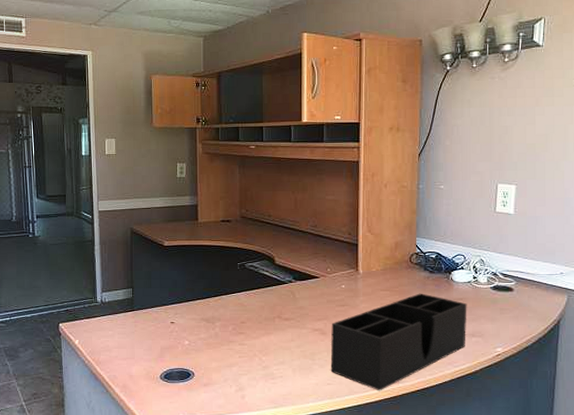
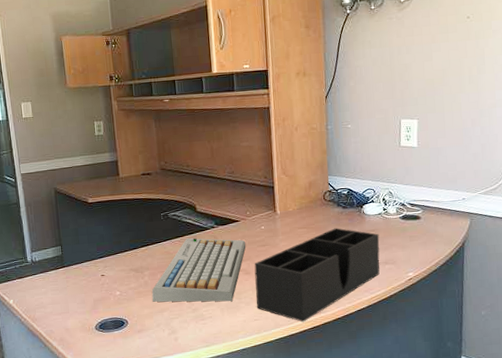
keyboard: none [221,291,324,362] -> present [152,238,246,302]

